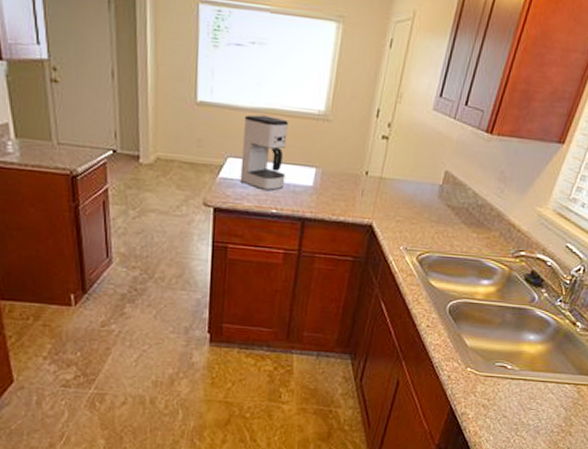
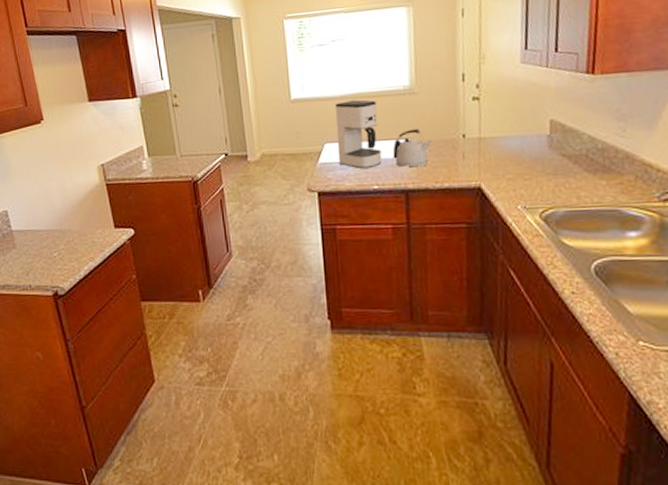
kettle: none [296,157,336,197] -> present [392,129,432,167]

